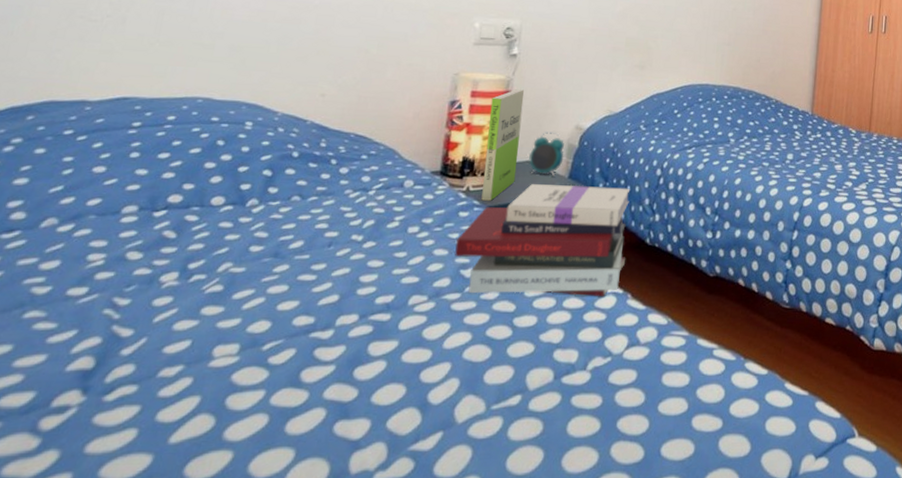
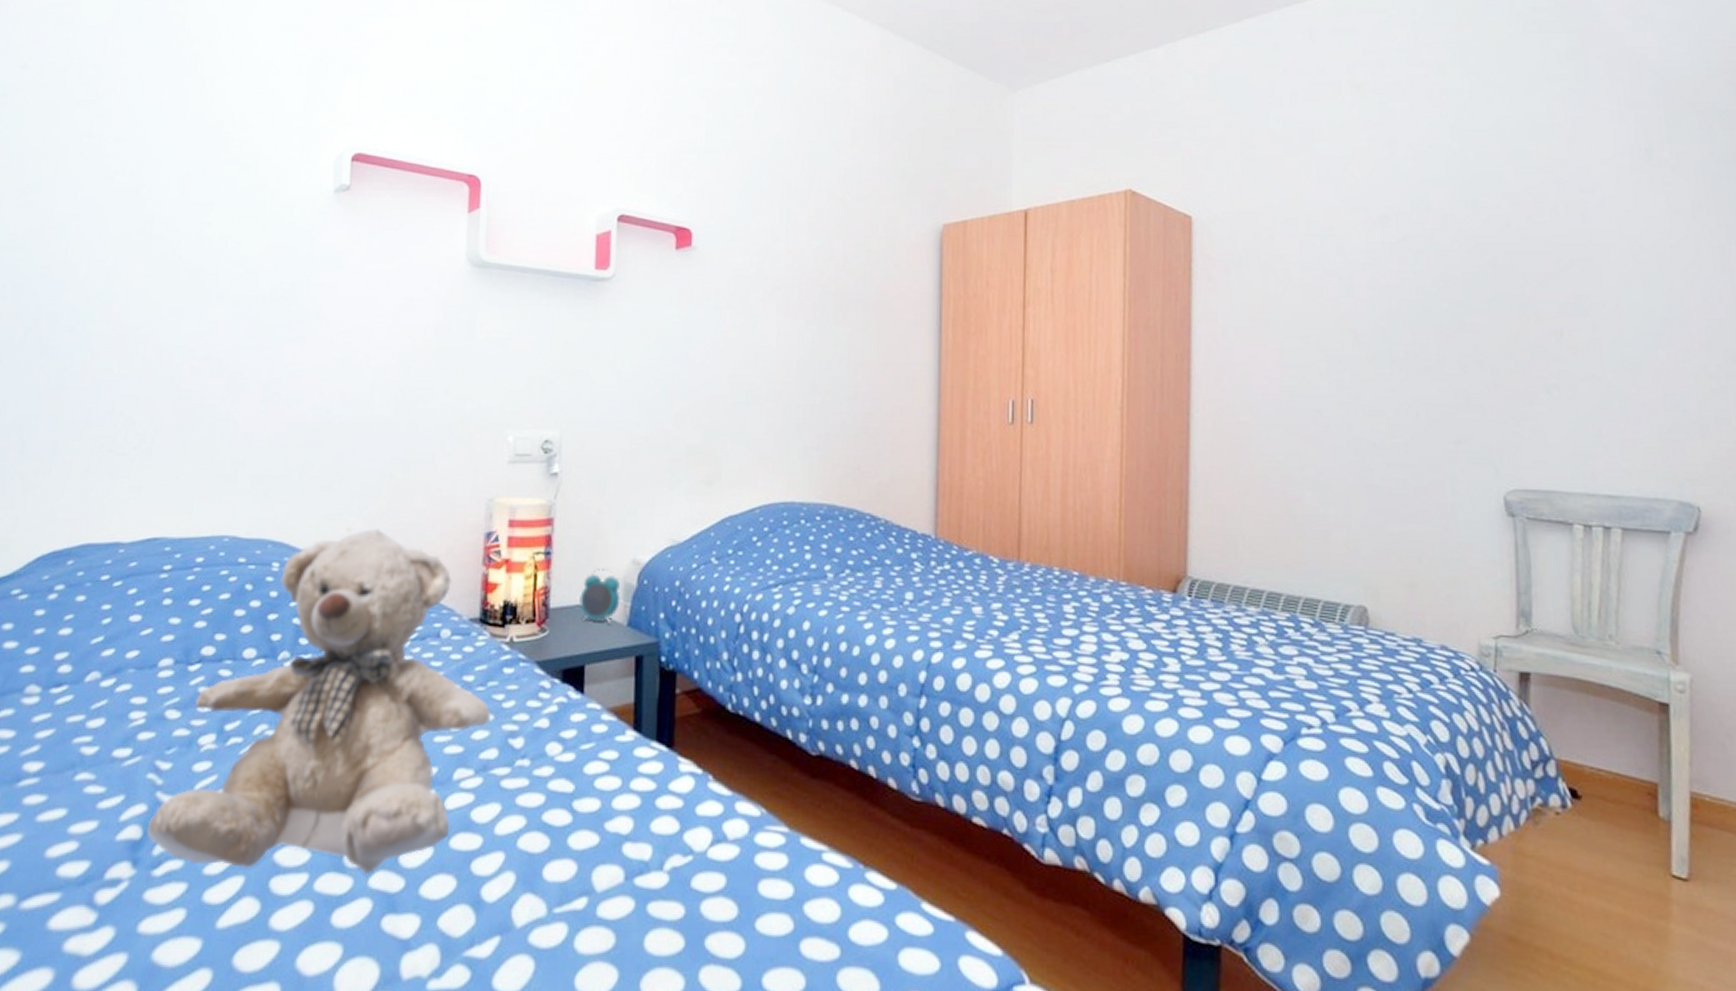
teddy bear: none [99,95,446,389] -> present [146,529,491,875]
books: present [455,184,631,297] -> none [501,634,704,778]
book: present [481,89,524,201] -> none [527,516,569,655]

